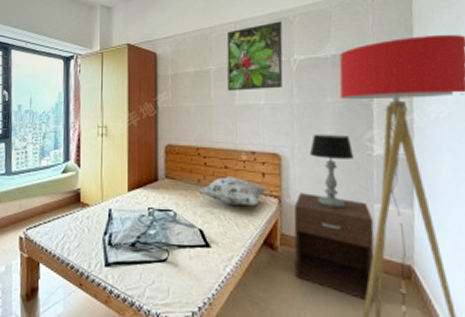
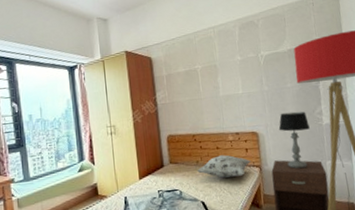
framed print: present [226,21,283,91] -> none [208,24,254,85]

